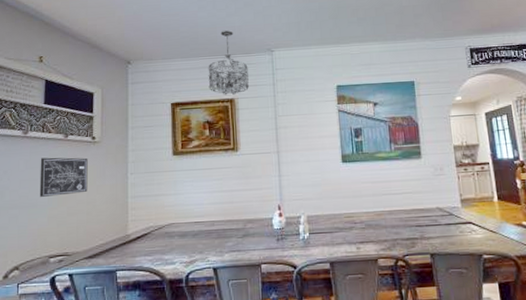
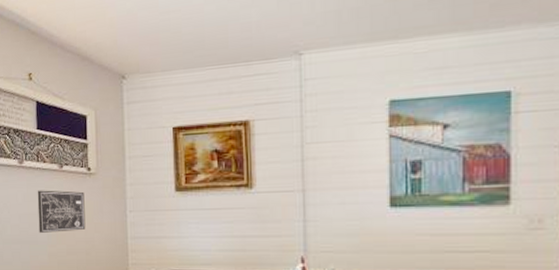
chandelier: present [208,29,249,95] -> none [216,27,268,116]

